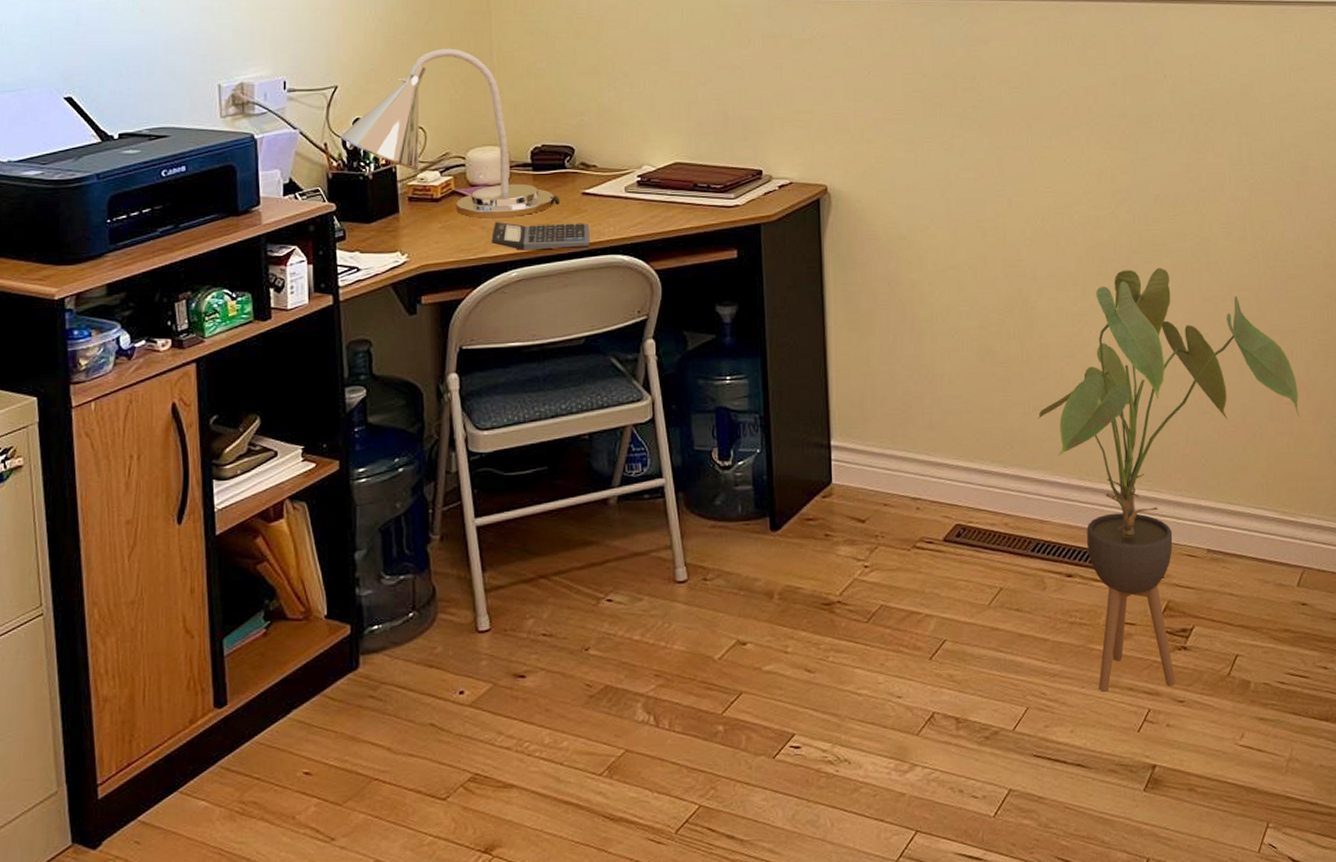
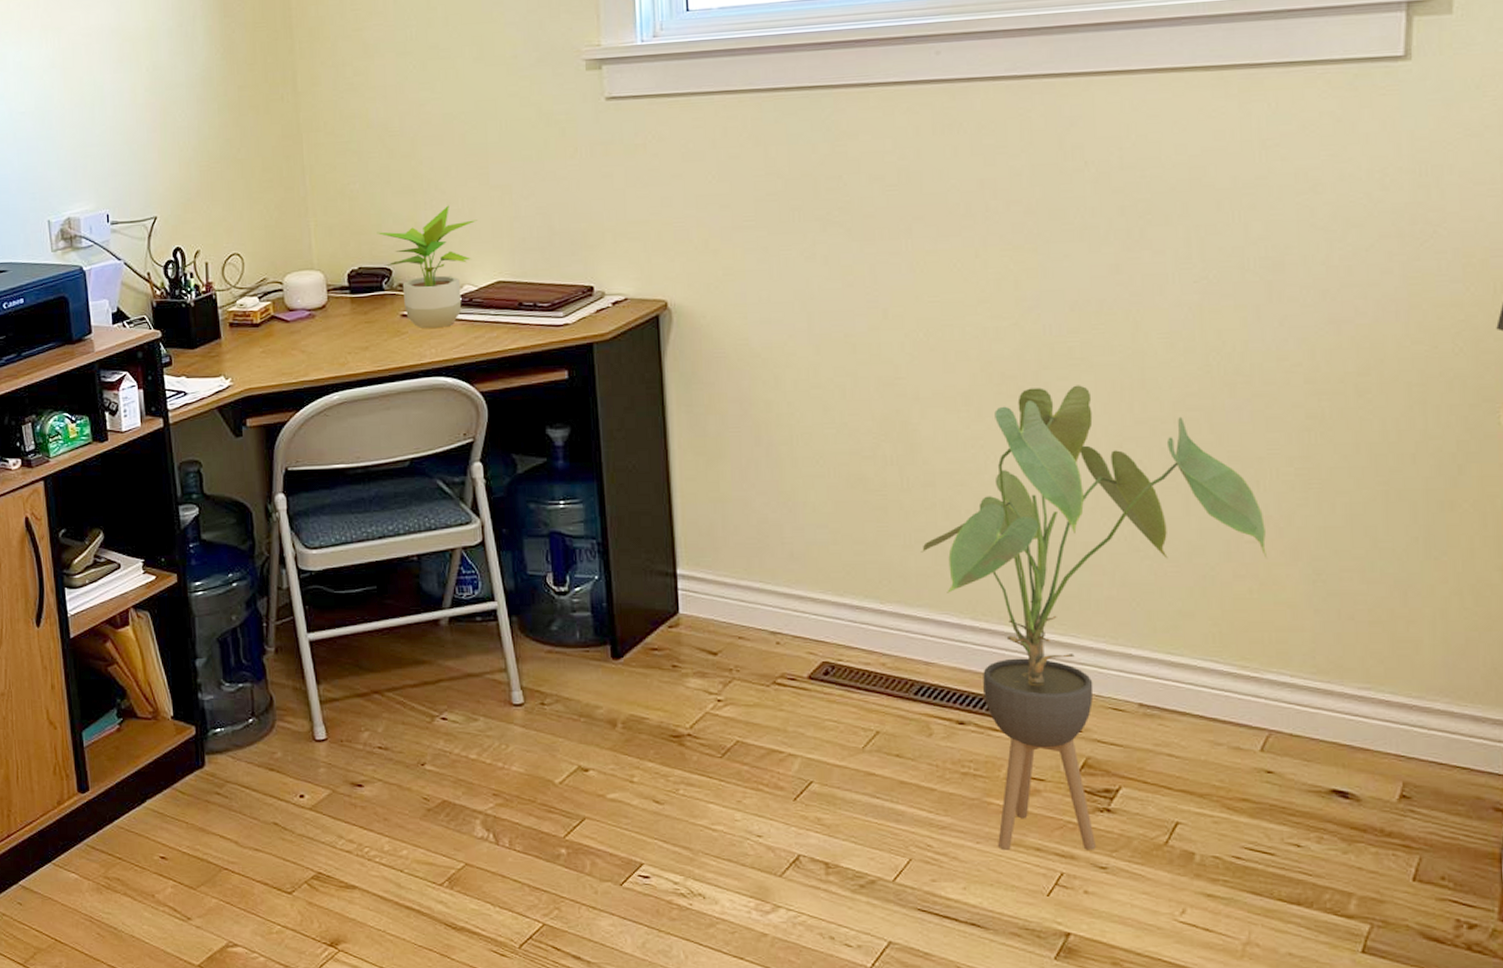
table lamp: present [340,48,560,218] -> none [161,174,380,342]
calculator: present [491,222,590,251] -> none [312,345,411,374]
potted plant: none [561,88,658,208] -> present [377,205,477,329]

